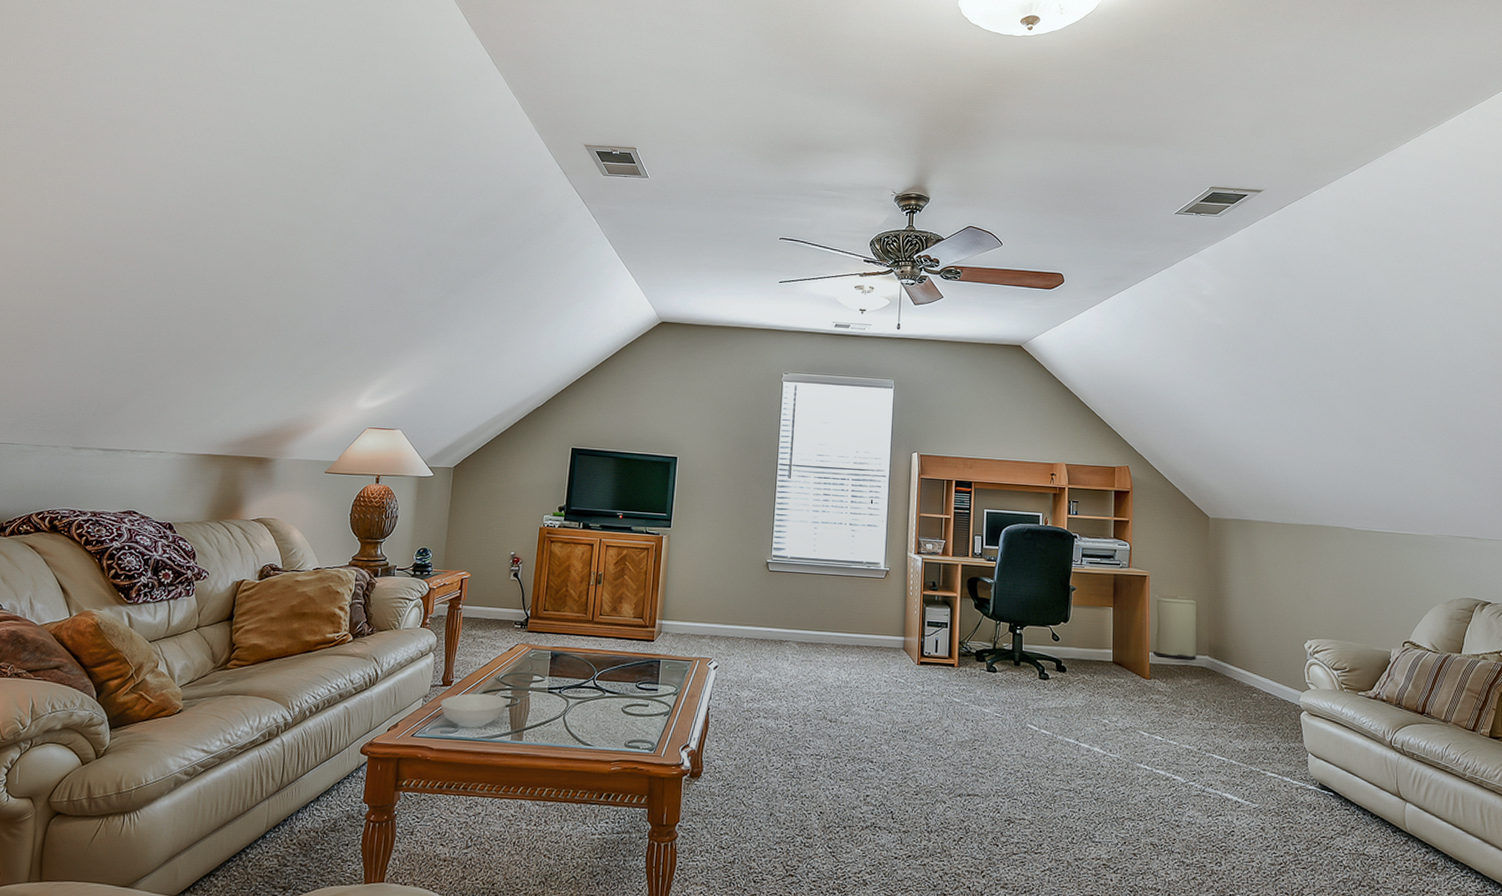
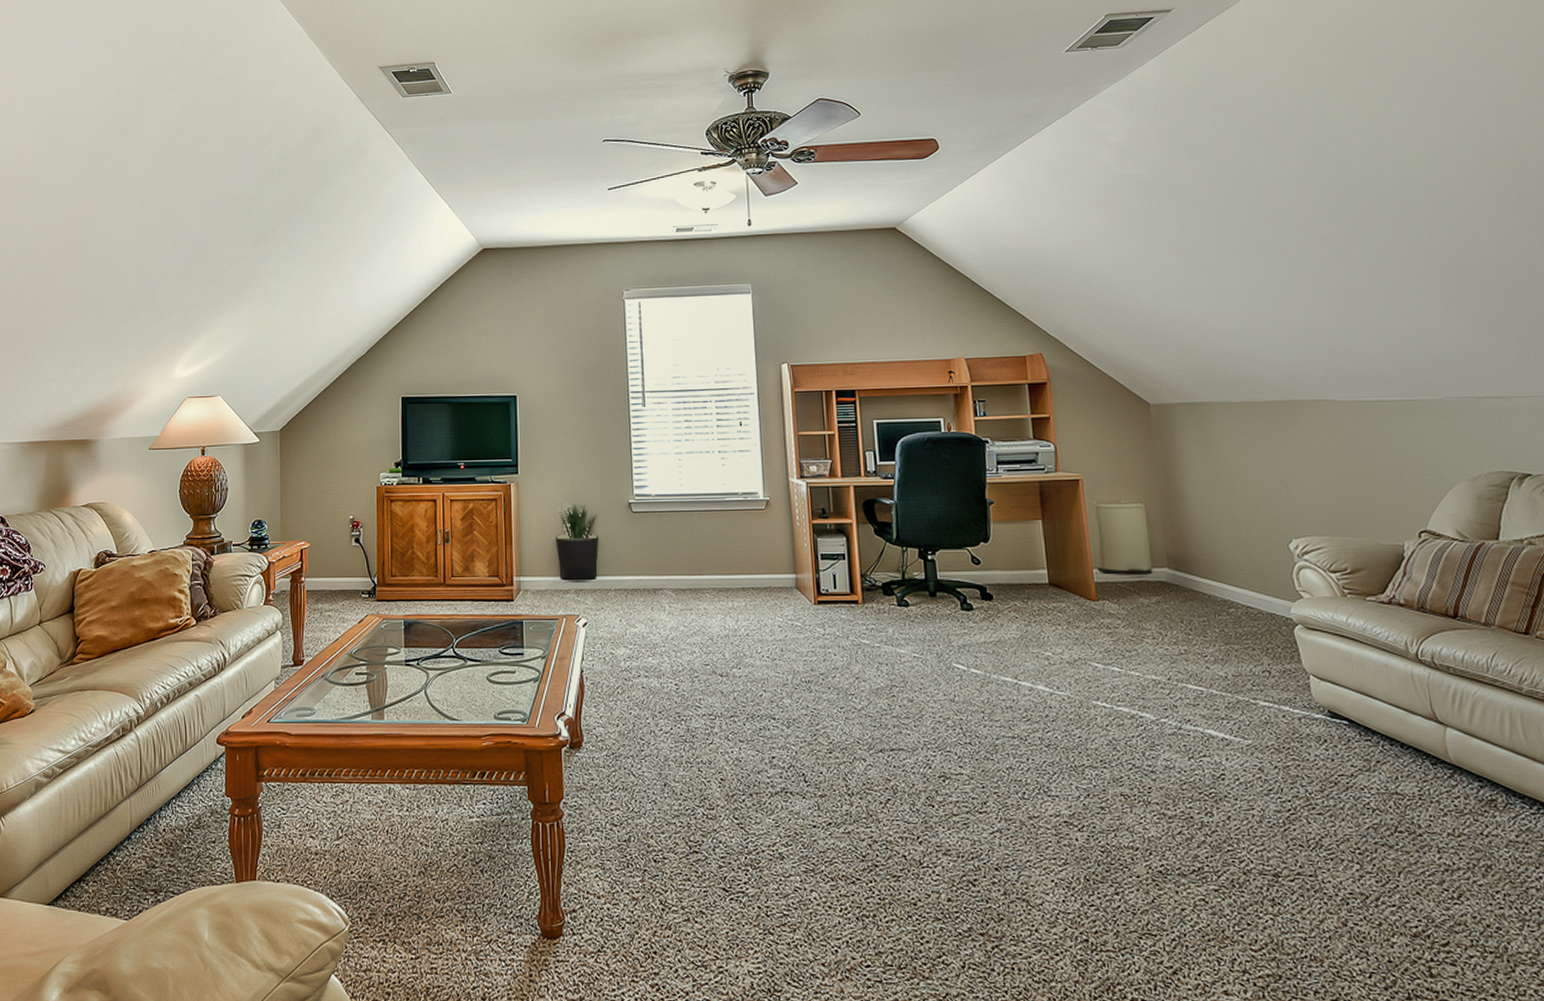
bowl: present [440,693,508,729] -> none [294,671,364,710]
planter: none [698,560,737,630] -> present [556,504,599,583]

